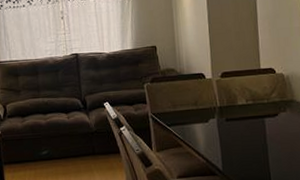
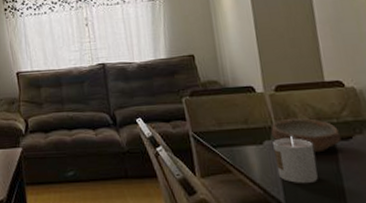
bowl: none [215,99,270,128] -> present [271,117,342,153]
candle: none [216,114,249,153] -> present [273,135,318,183]

